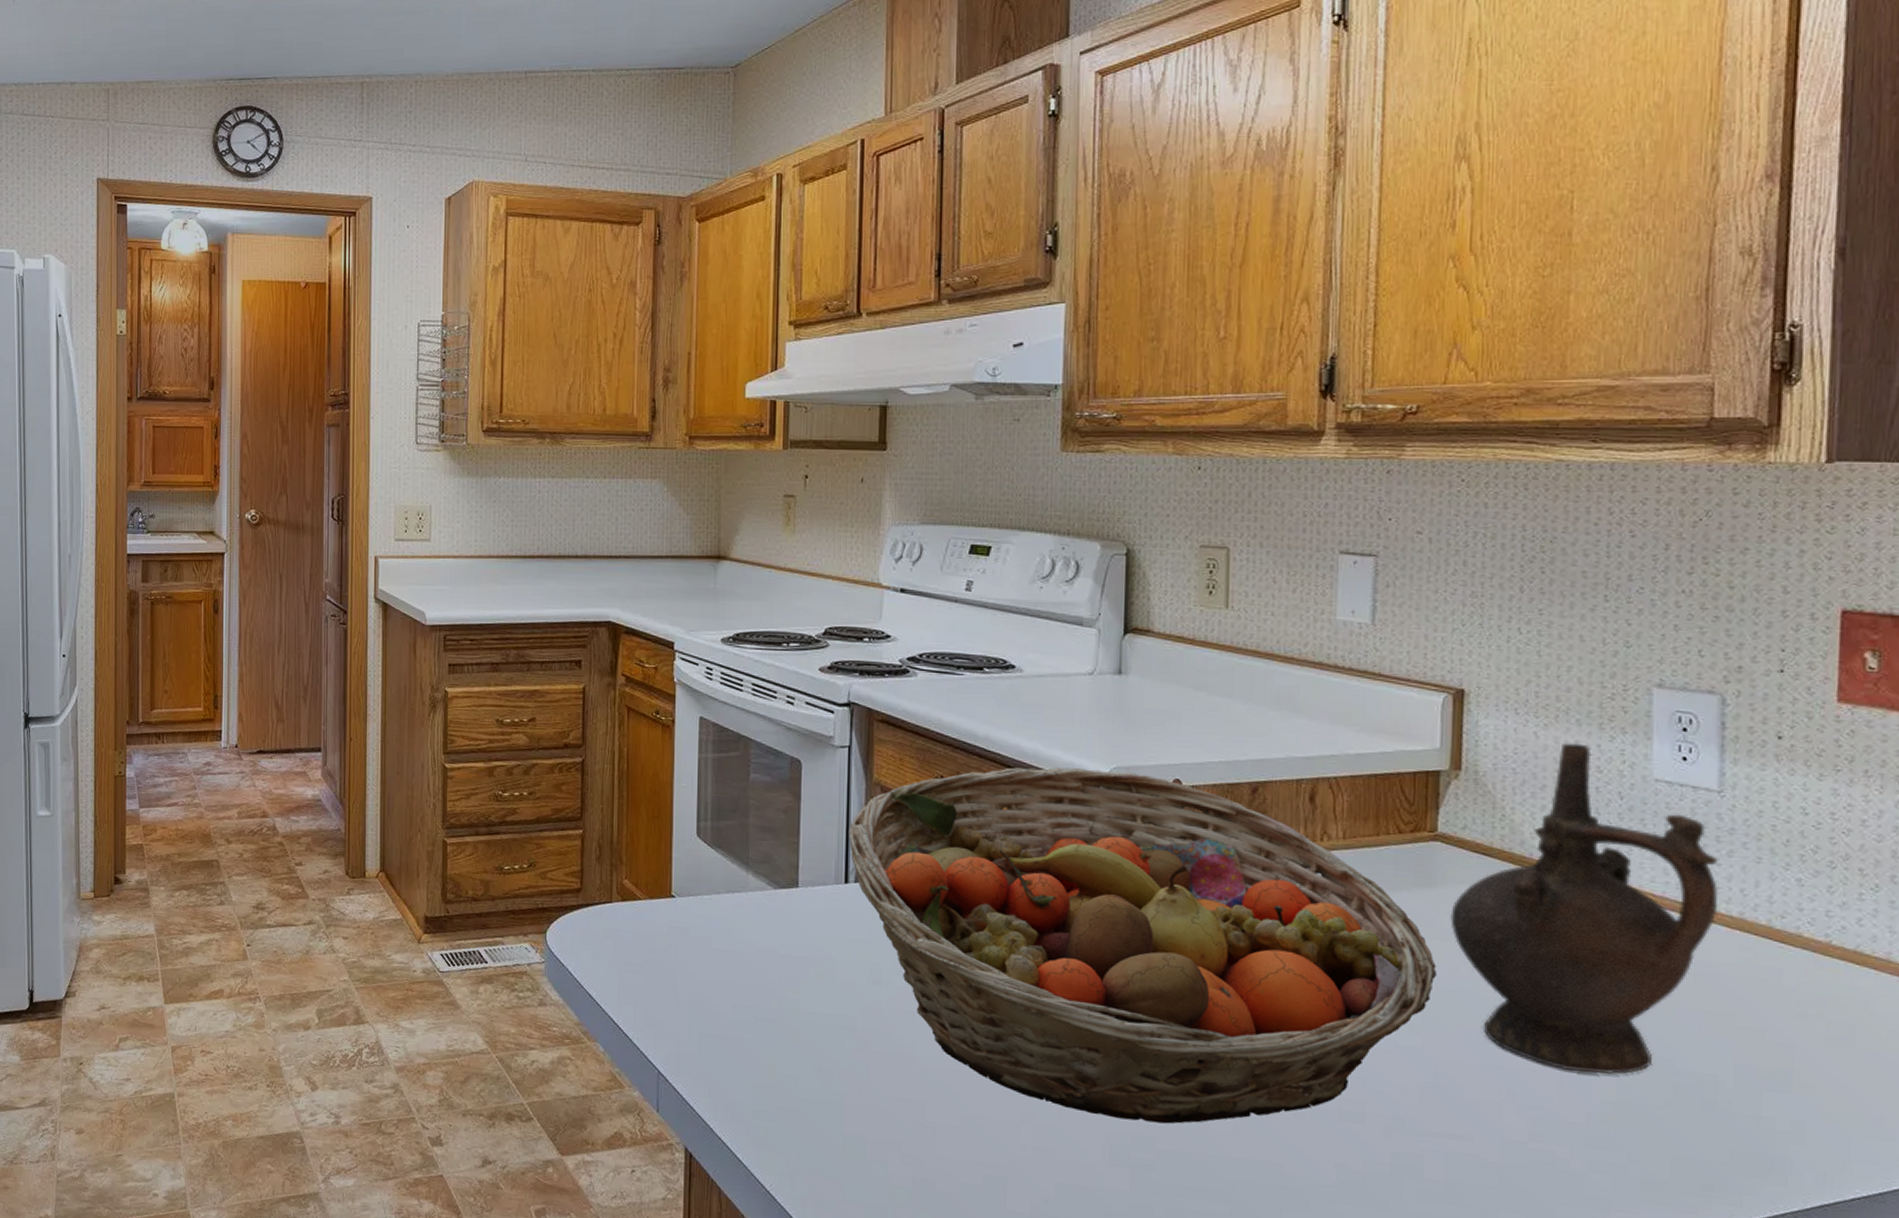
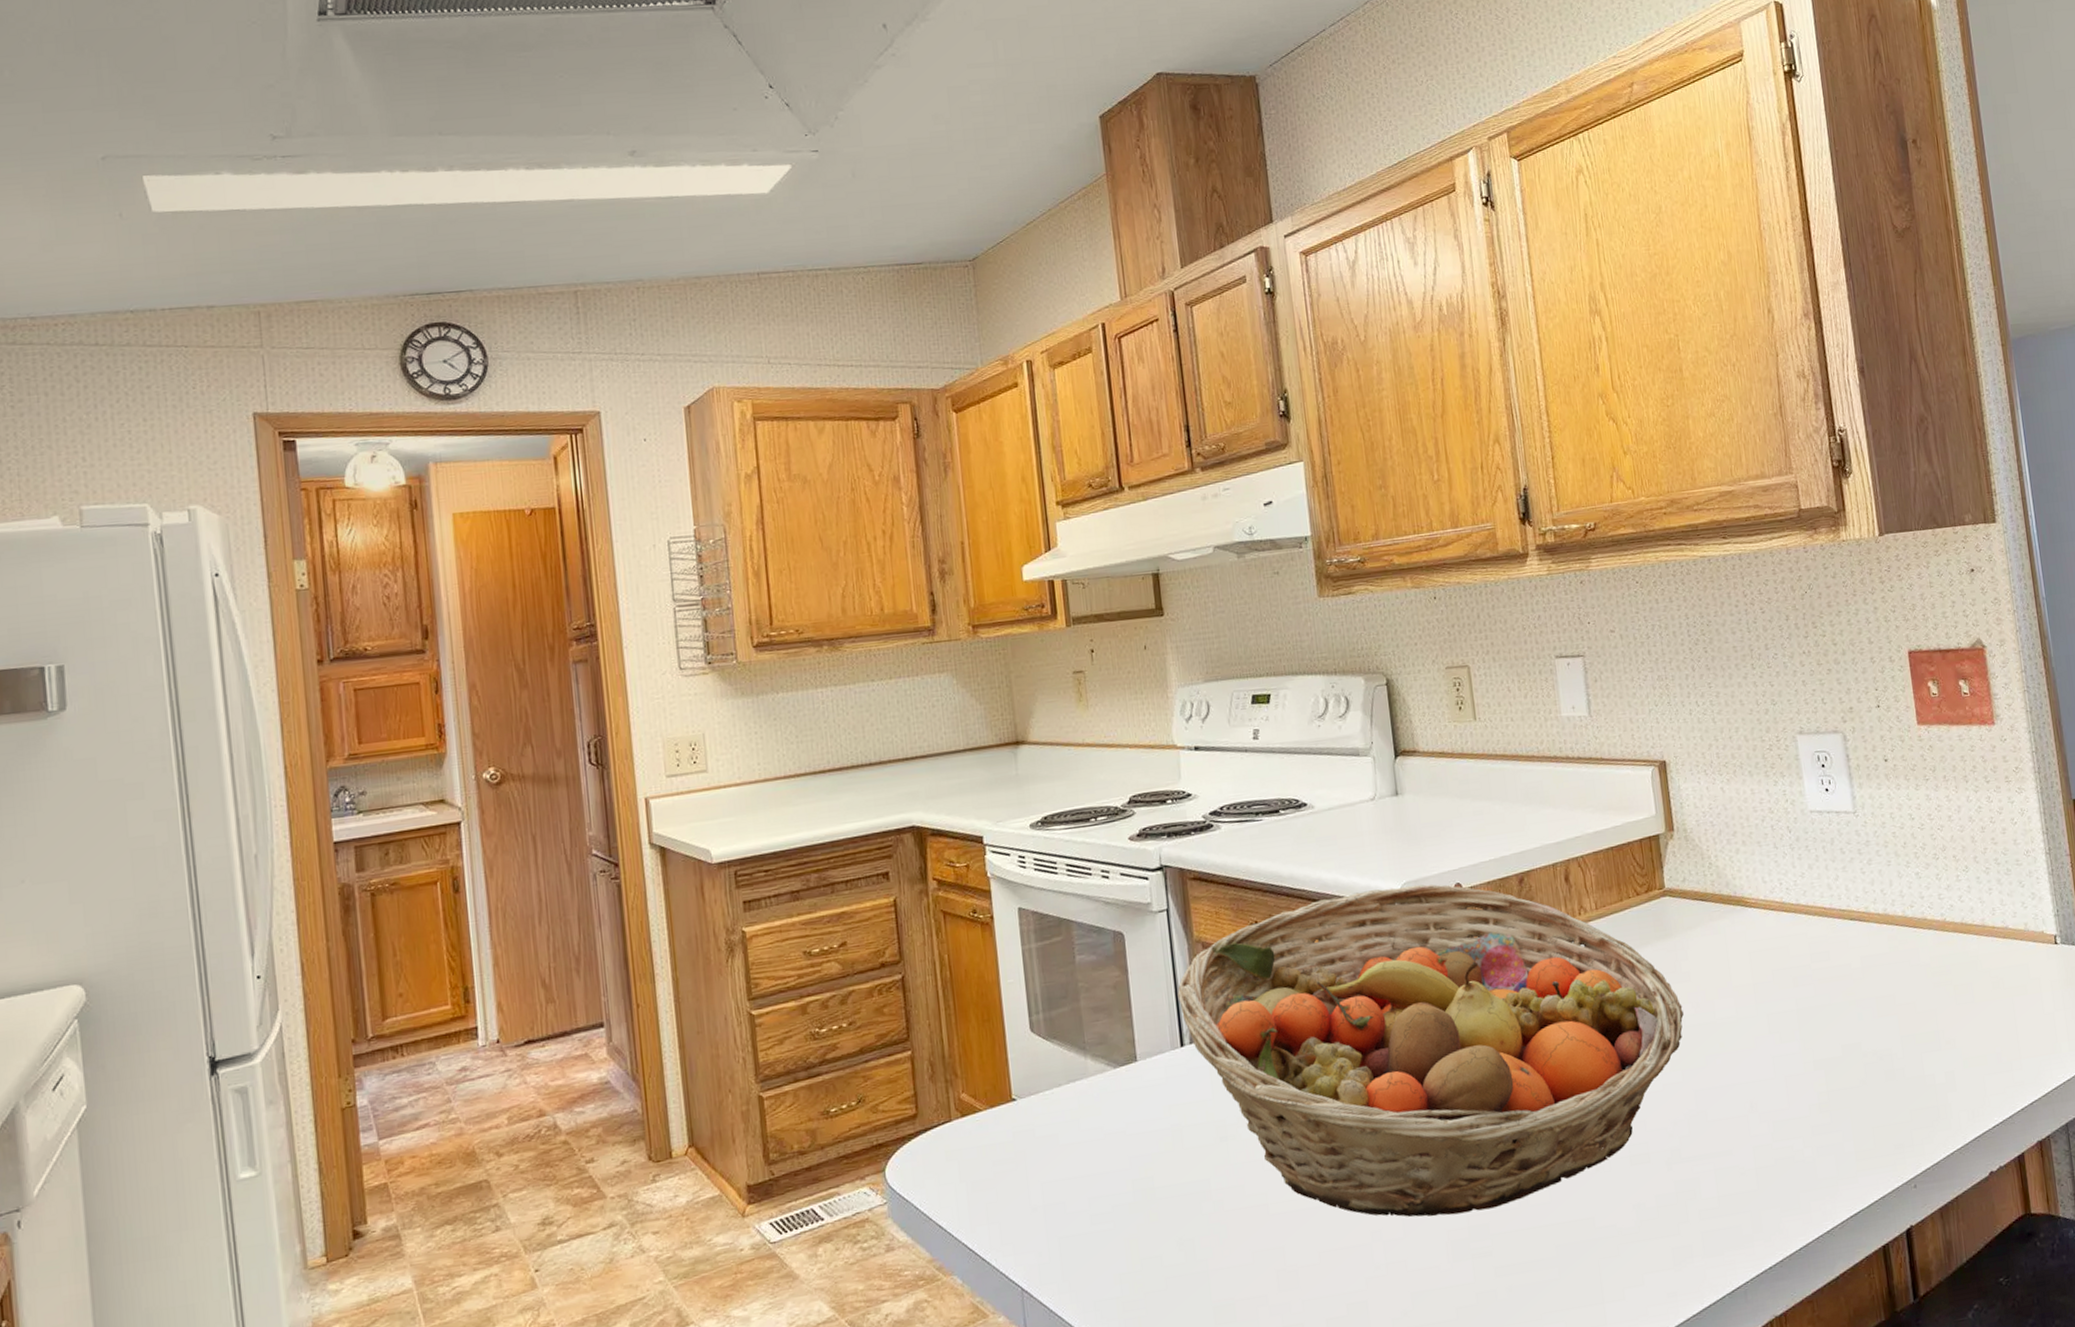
ceremonial vessel: present [1450,743,1719,1075] -> none [1685,791,1870,1074]

